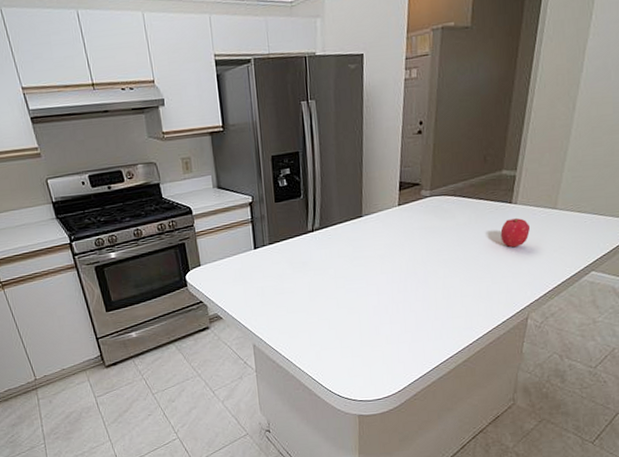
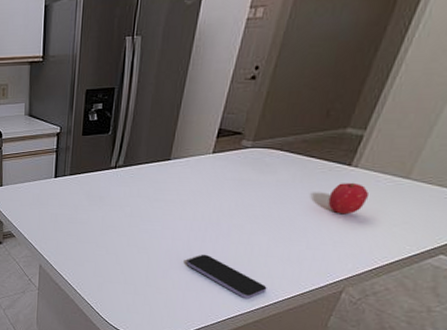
smartphone: none [394,304,468,341] -> present [186,254,267,299]

